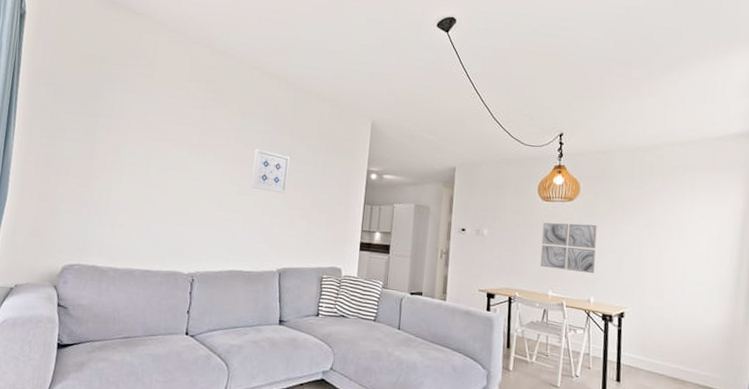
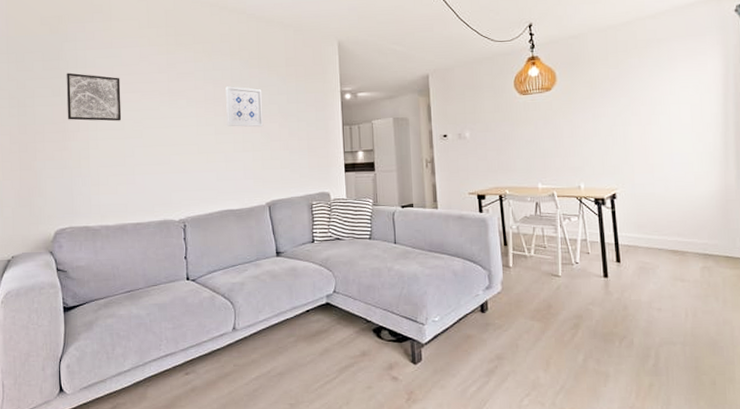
wall art: none [95,112,154,167] -> present [66,72,122,121]
wall art: present [540,222,597,274] -> none [524,110,582,161]

